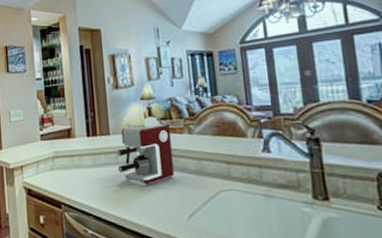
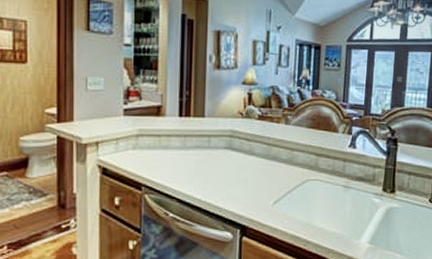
coffee maker: present [116,117,174,185] -> none [209,103,268,171]

